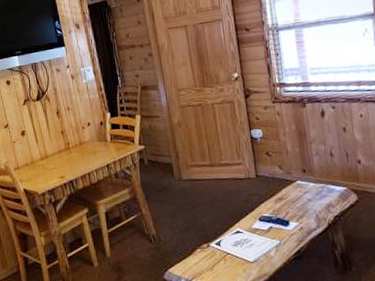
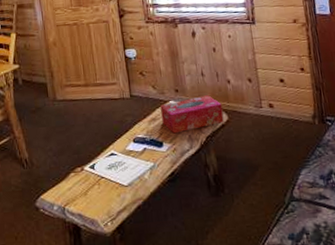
tissue box: none [287,175,353,213] -> present [160,95,224,134]

